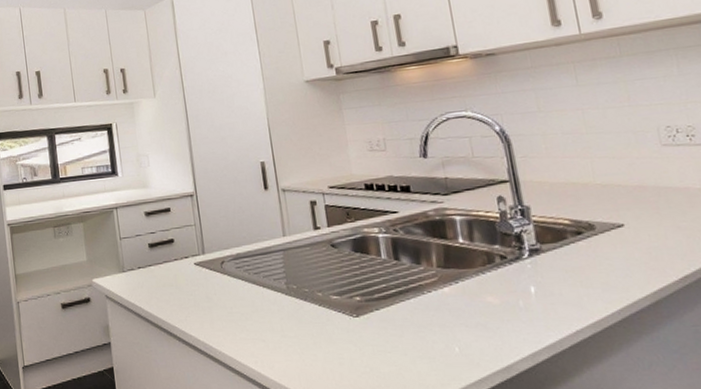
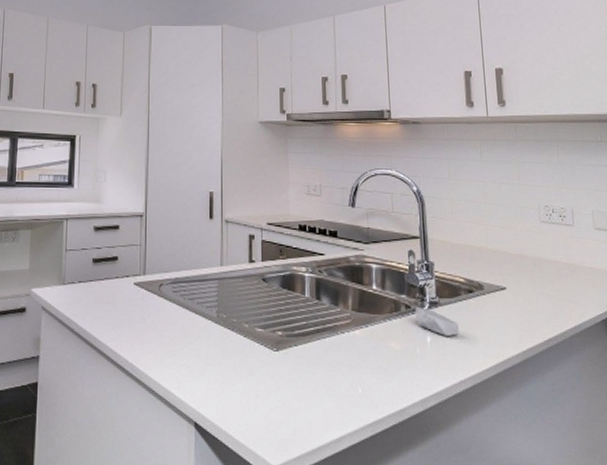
soap bar: none [512,255,569,284] -> present [415,306,460,336]

